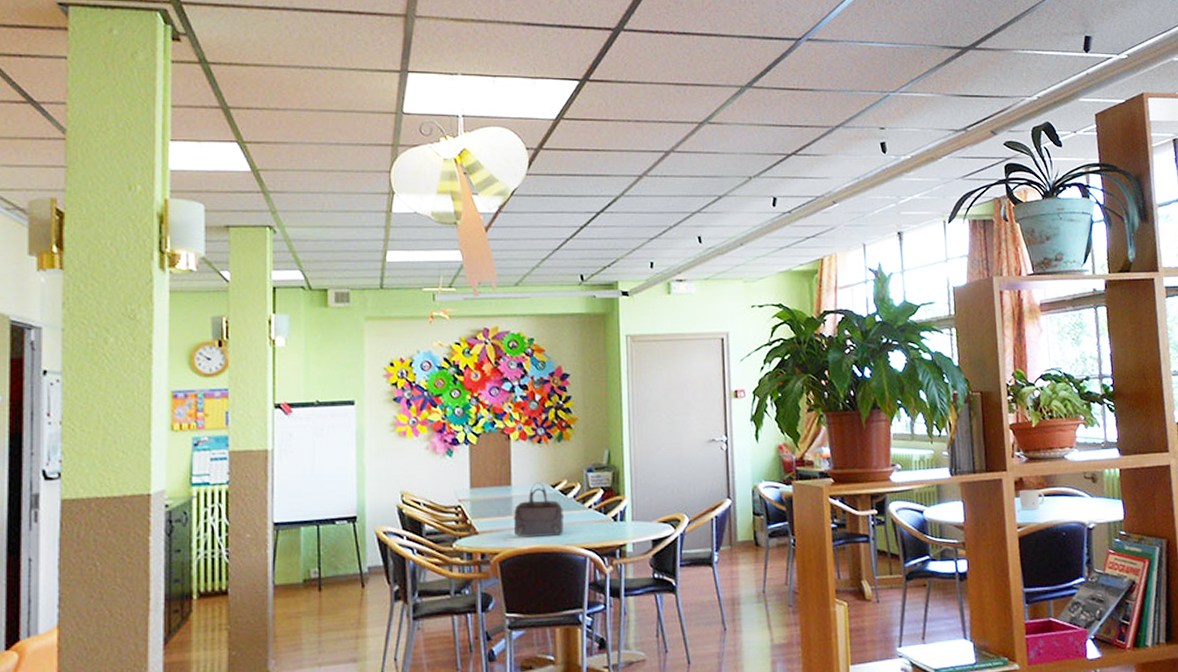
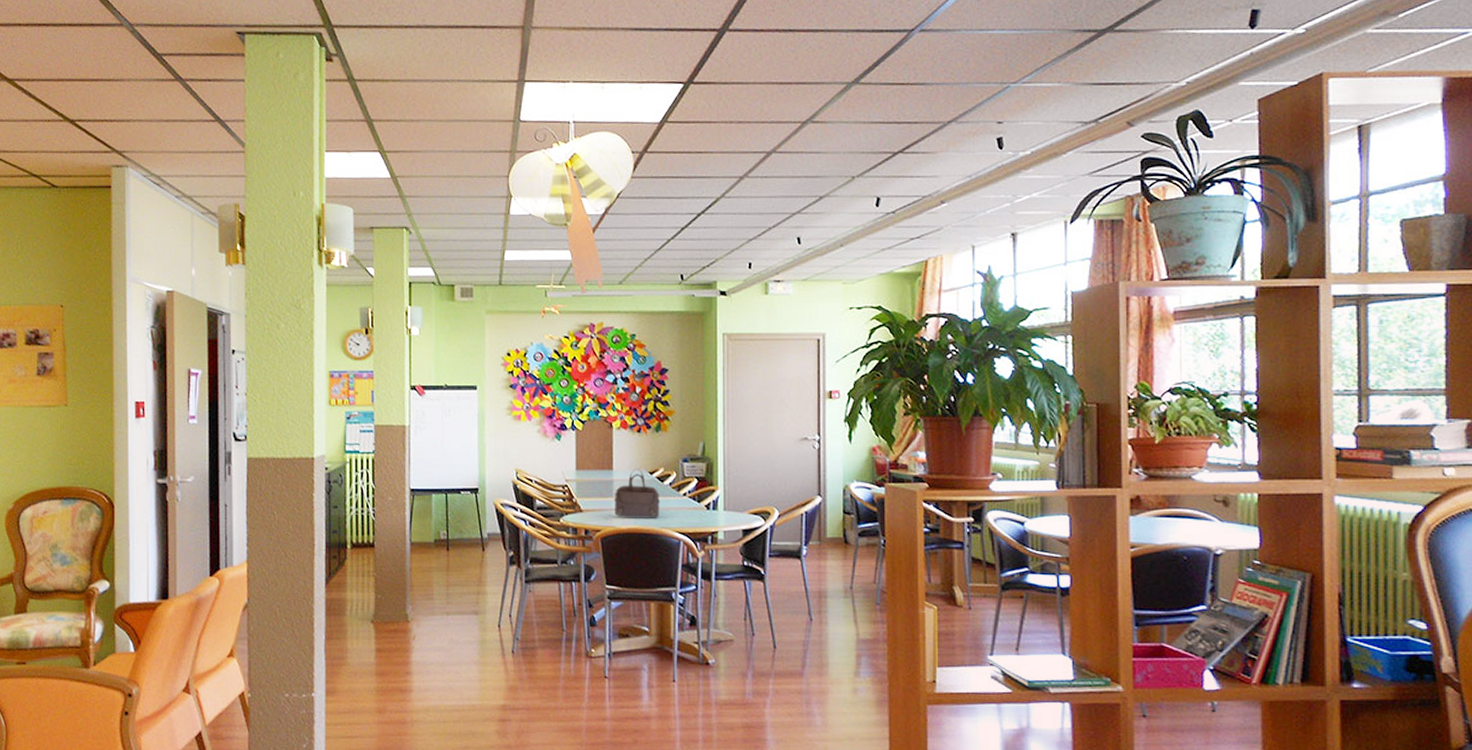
mug: present [1018,489,1045,511] -> none [1134,508,1165,532]

